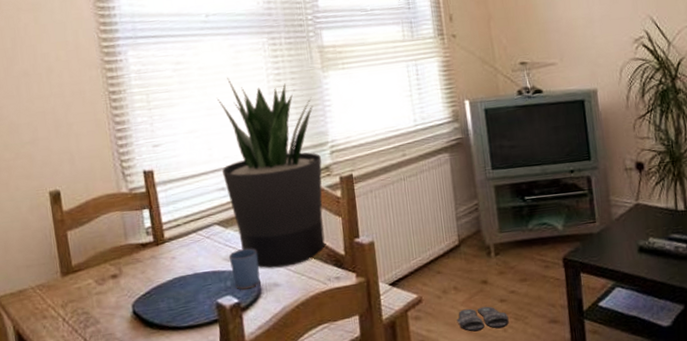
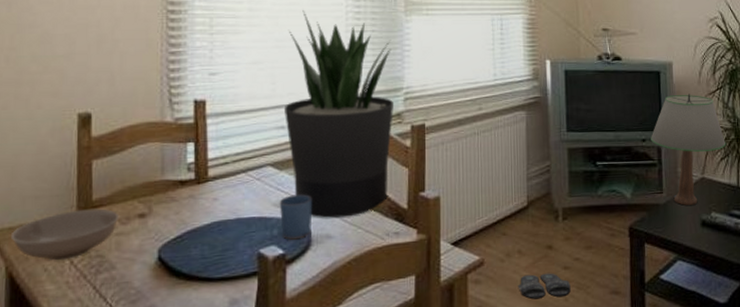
bowl: none [12,272,96,318] -> present [10,208,118,260]
table lamp: none [579,120,661,233] -> present [651,94,727,206]

